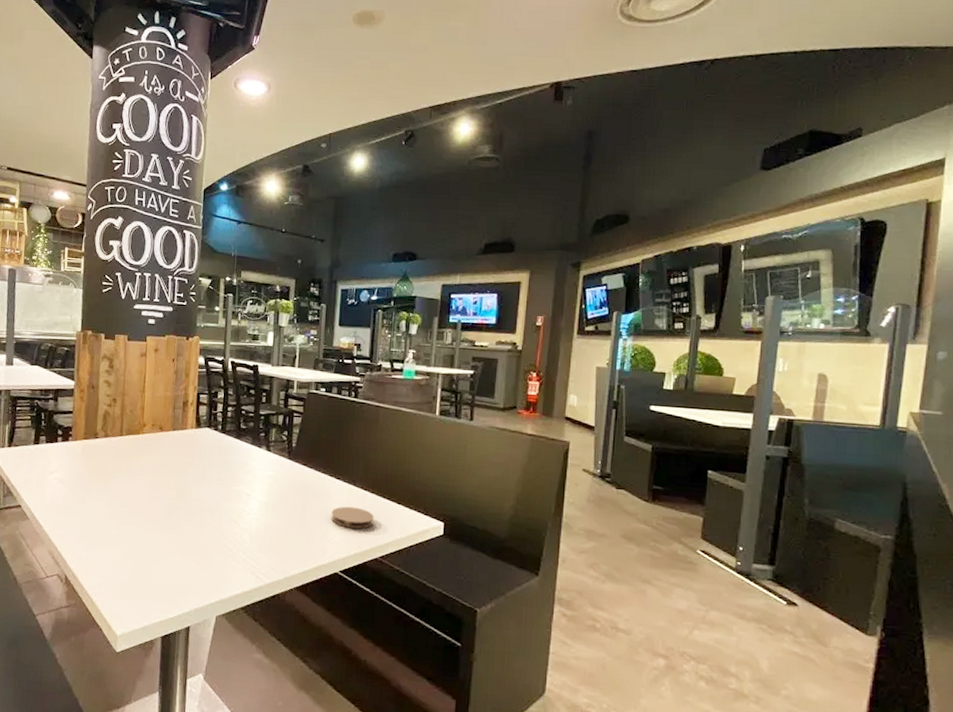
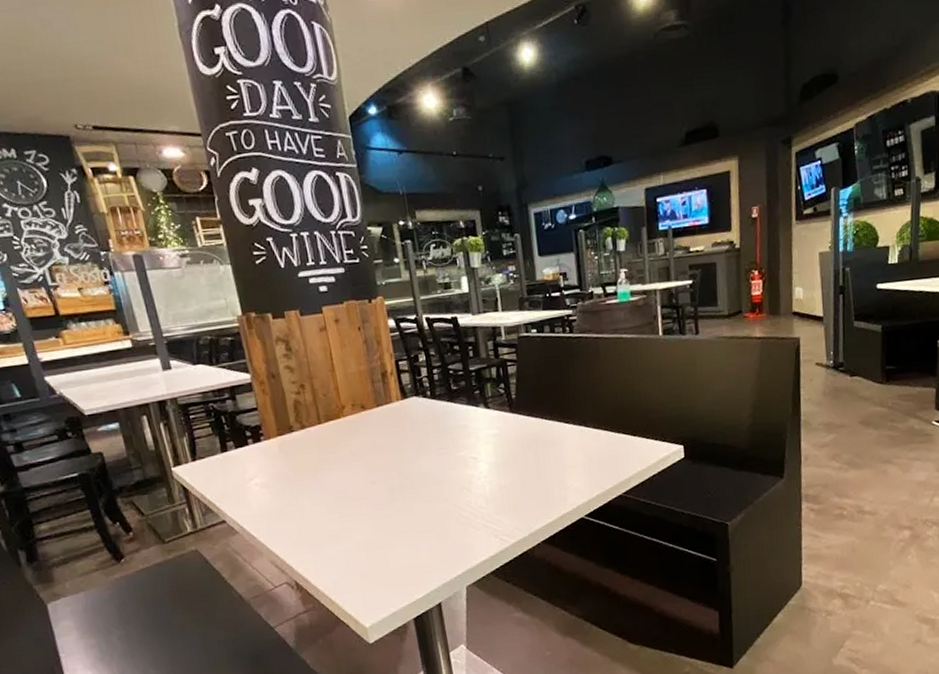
coaster: present [331,506,374,530] -> none [566,448,612,471]

